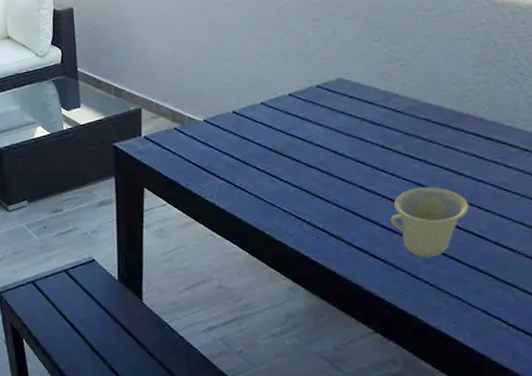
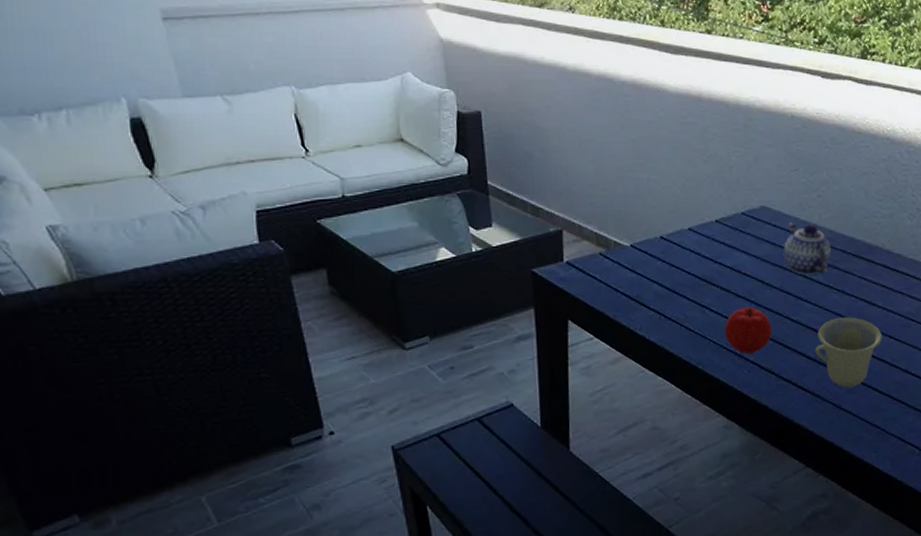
fruit: none [293,176,344,222] -> present [724,306,773,355]
teapot: none [359,93,414,145] -> present [783,222,832,275]

